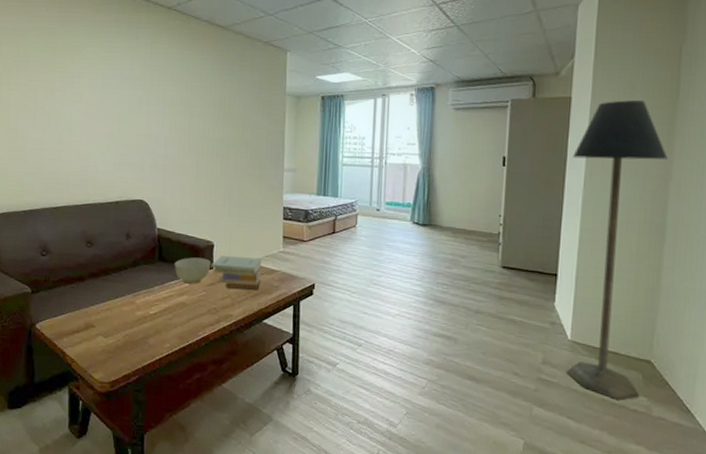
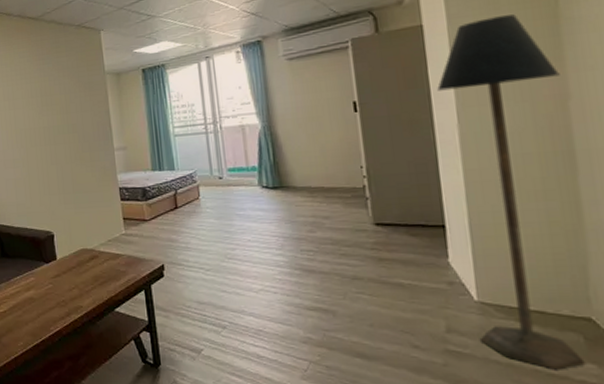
bowl: present [174,257,211,284] -> none [17,250,54,278]
books: present [211,256,262,290] -> none [54,244,107,279]

